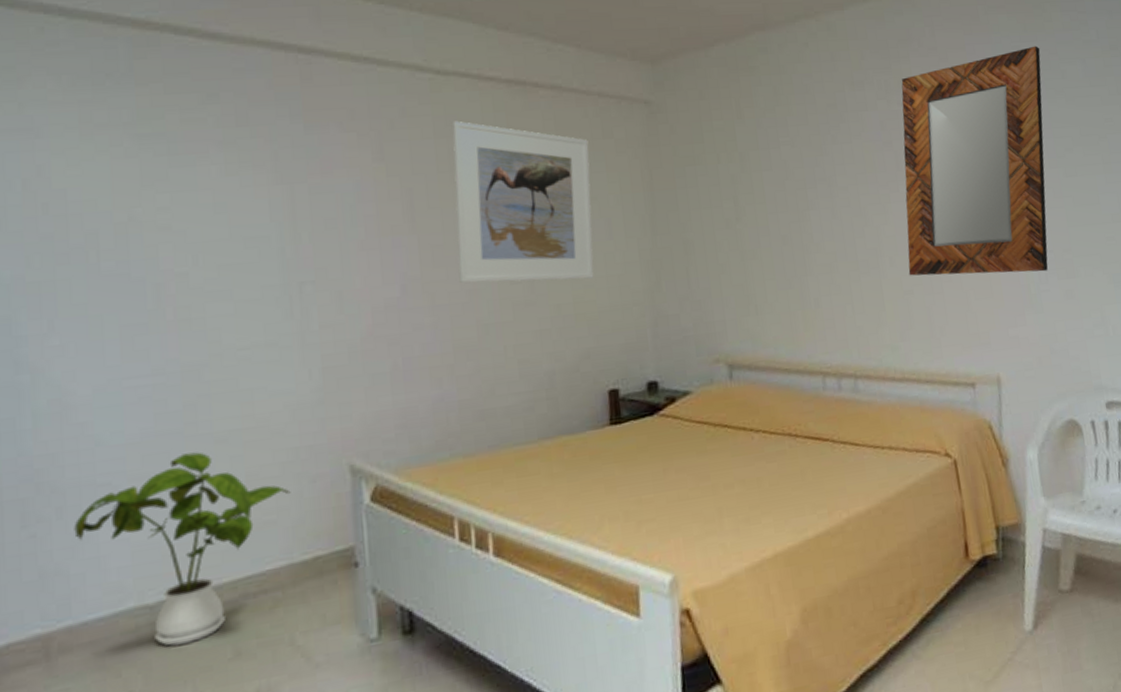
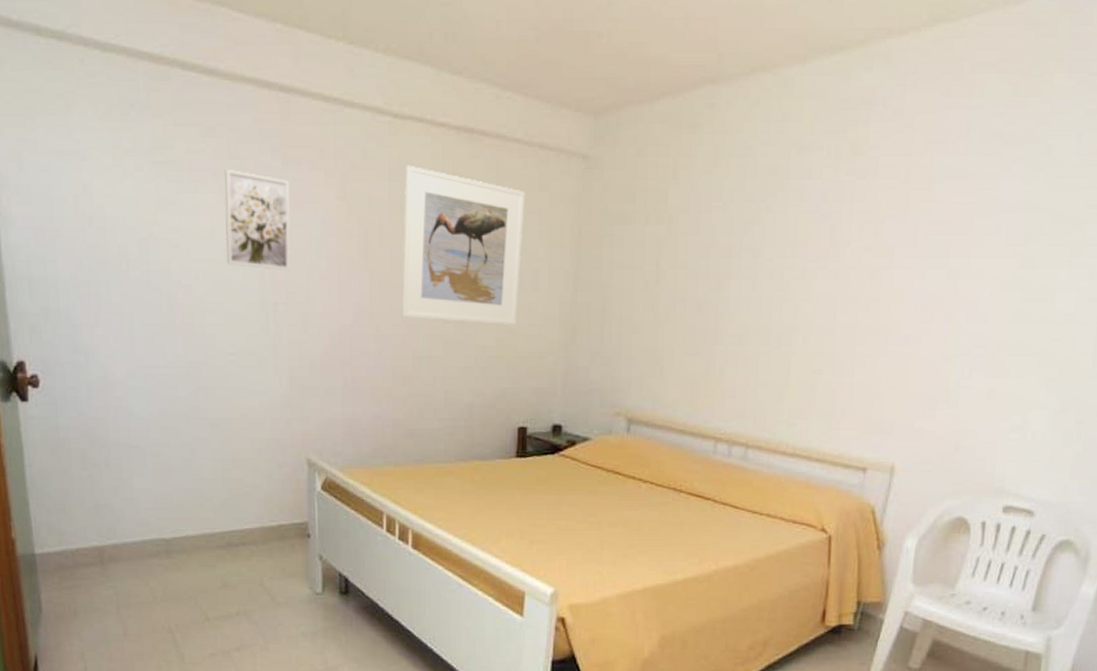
house plant: present [74,452,291,646] -> none [116,431,263,571]
wall art: none [230,137,319,245] -> present [223,168,291,270]
home mirror: present [901,46,1048,276] -> none [820,114,1029,367]

